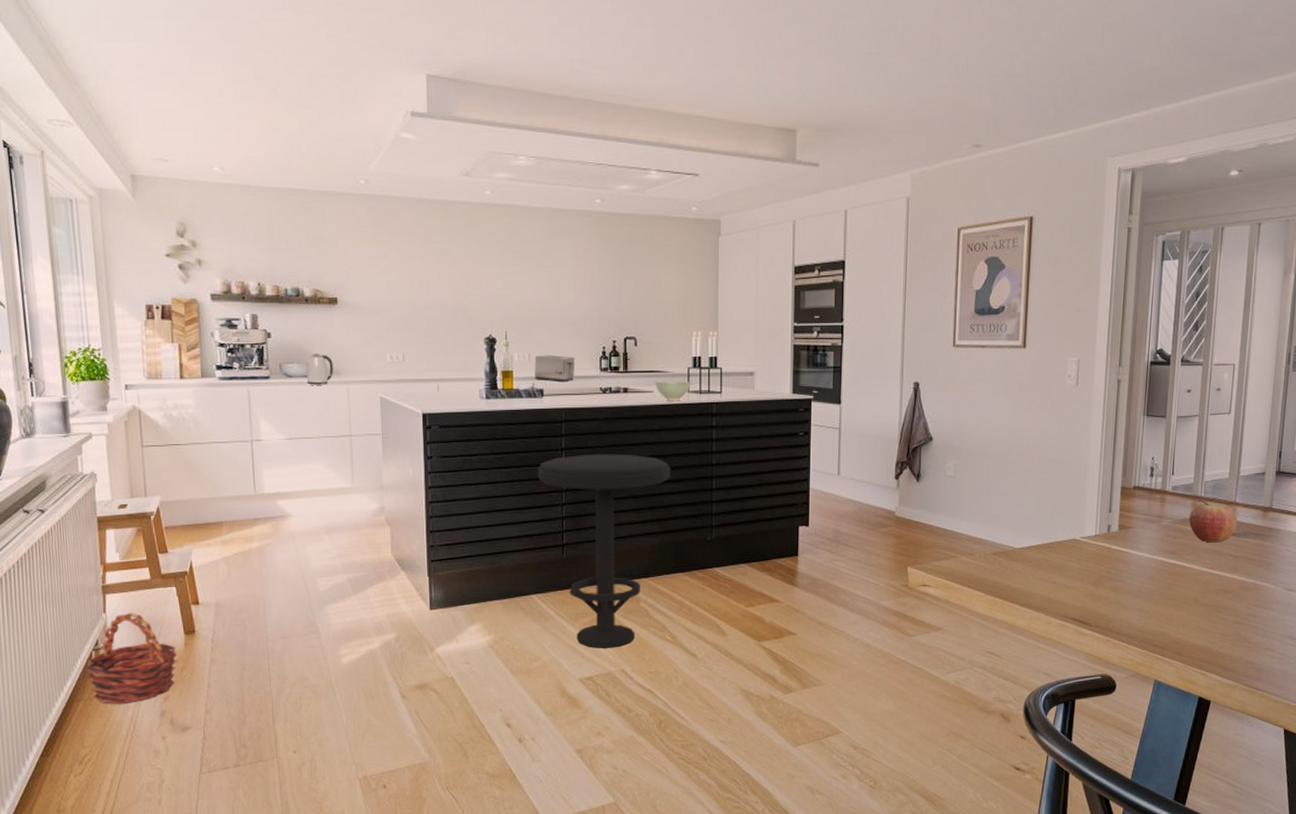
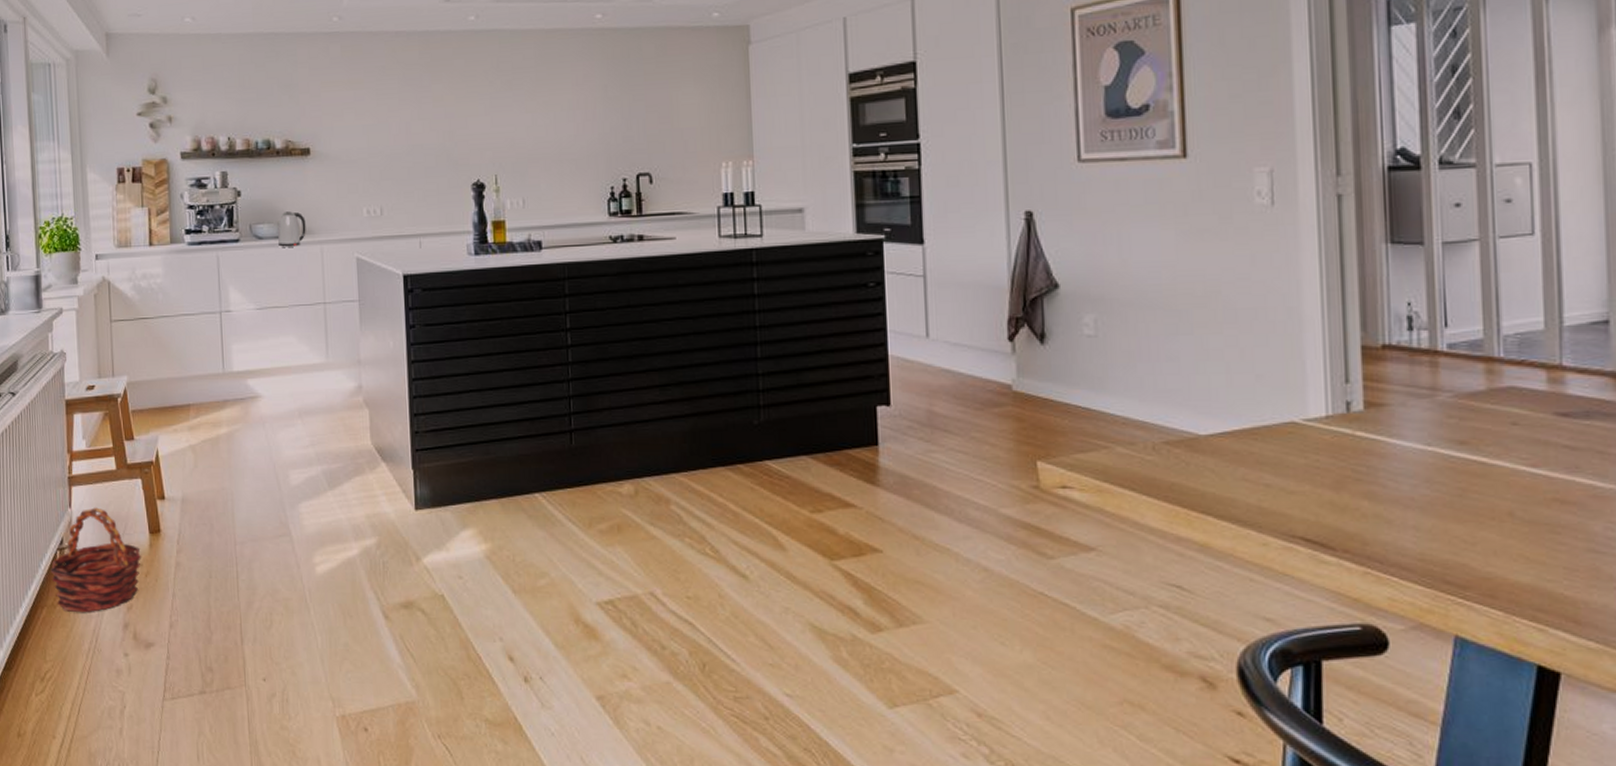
toaster: present [534,354,575,381] -> none [530,199,578,231]
bar stool: present [538,454,671,648] -> none [538,316,703,564]
bowl: present [655,381,691,401] -> none [677,224,723,249]
fruit: present [1188,499,1238,543] -> none [1482,362,1570,427]

